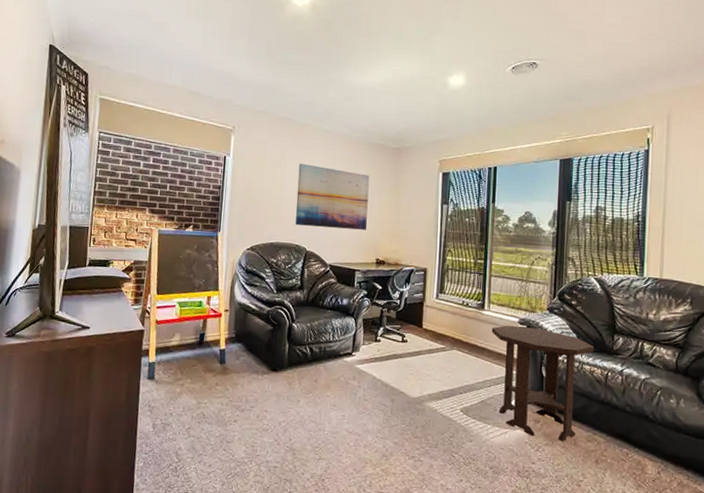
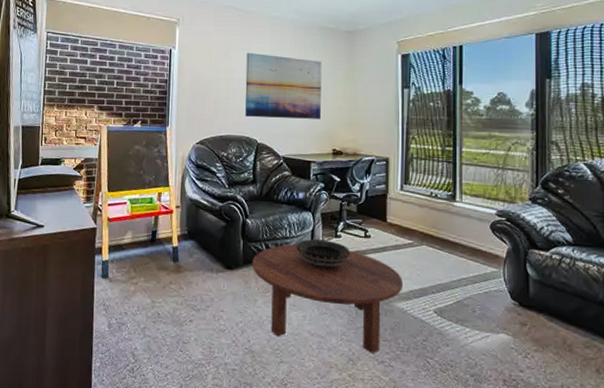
coffee table: none [296,348,434,450] -> present [252,244,403,354]
decorative bowl: none [338,343,389,370] -> present [296,239,351,267]
side table: present [491,325,594,441] -> none [465,217,588,347]

